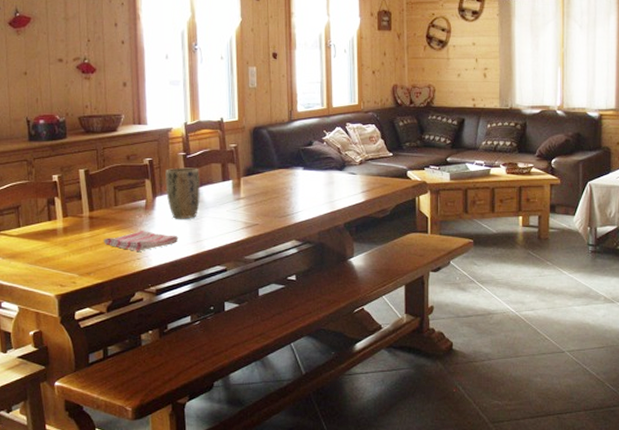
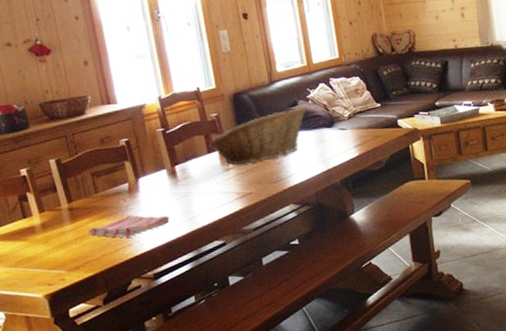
plant pot: present [165,167,200,219] -> none [145,143,187,199]
fruit basket: none [225,147,321,196] -> present [209,106,307,166]

